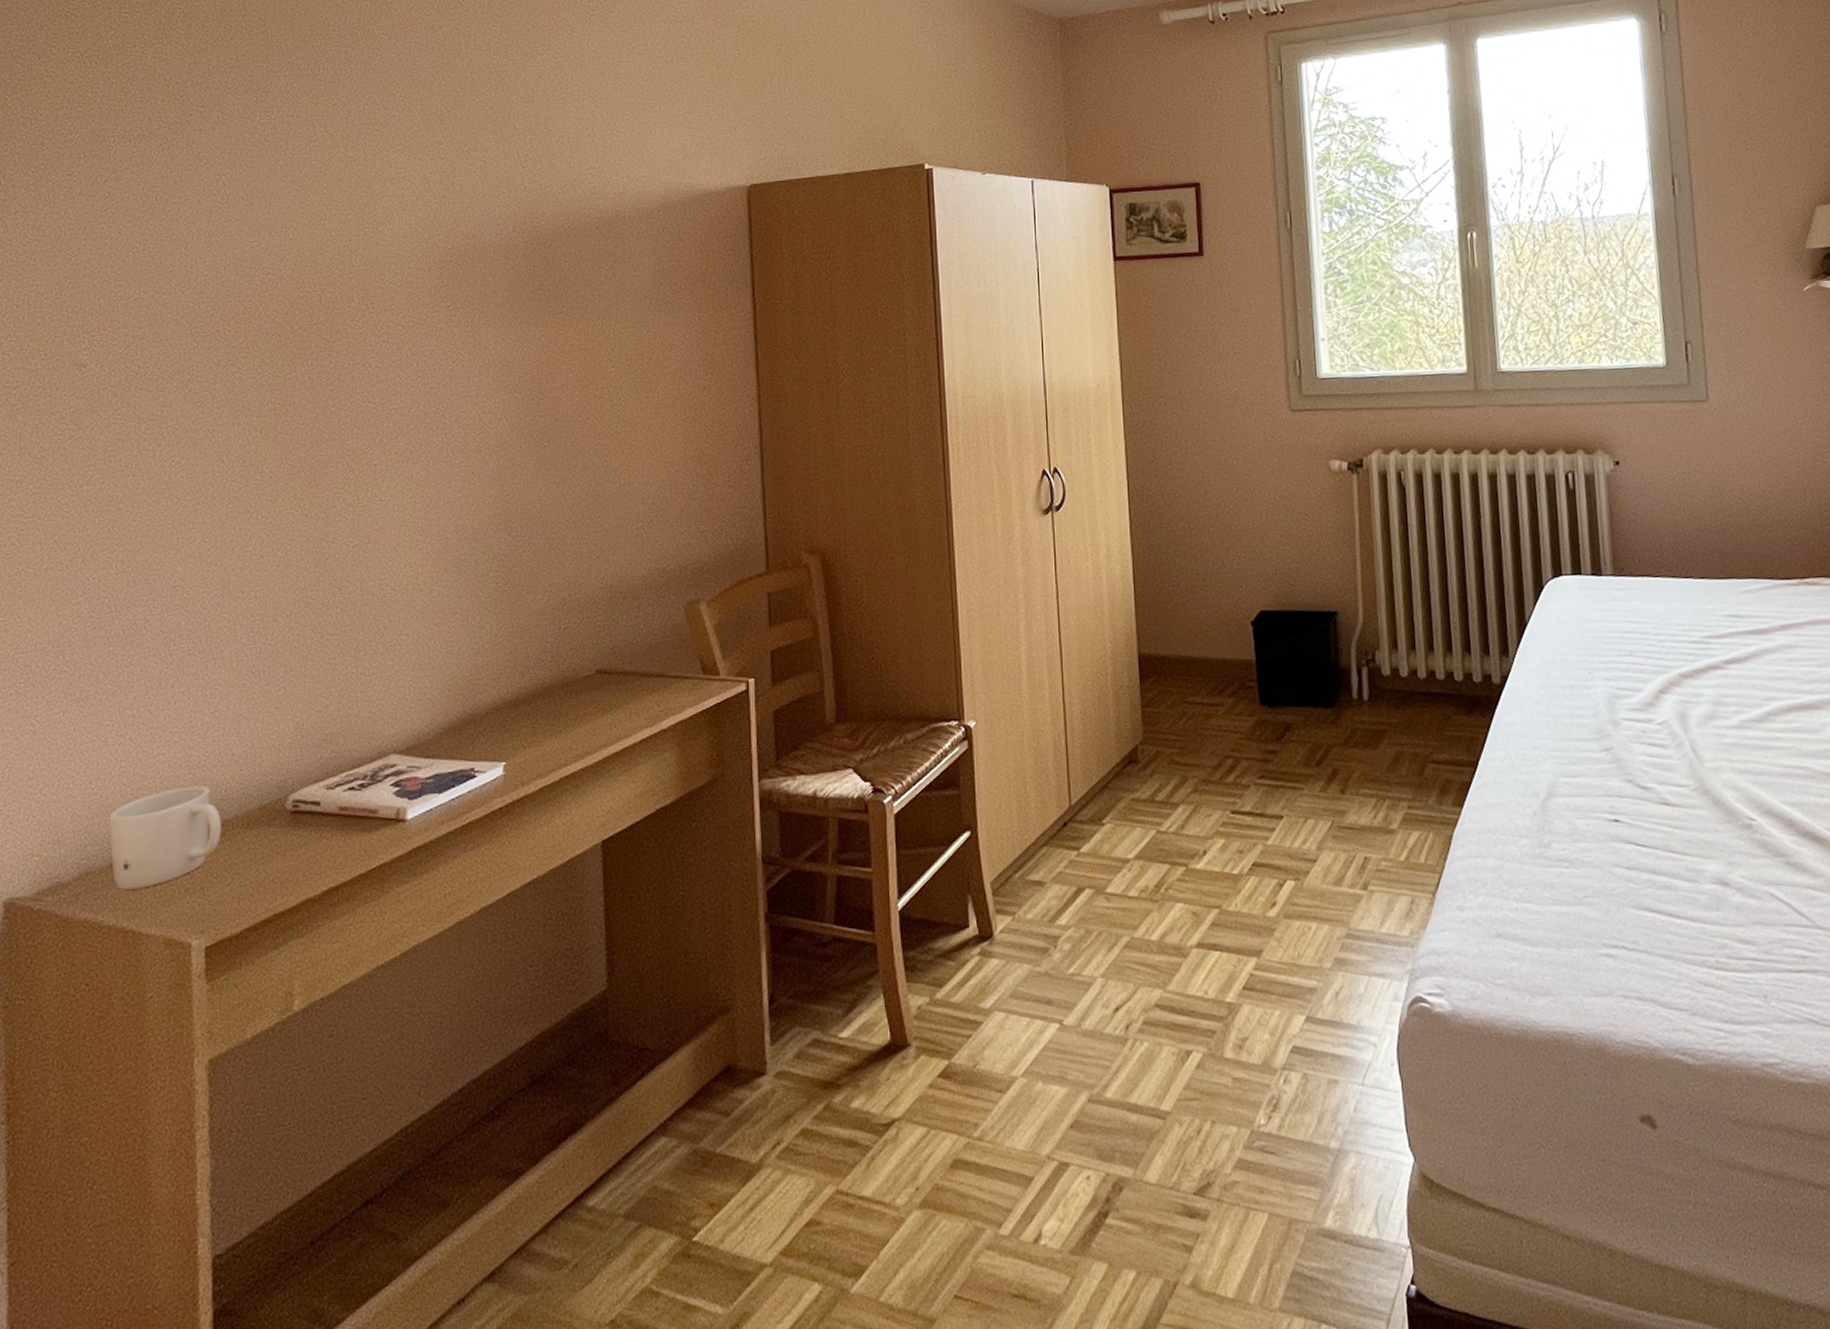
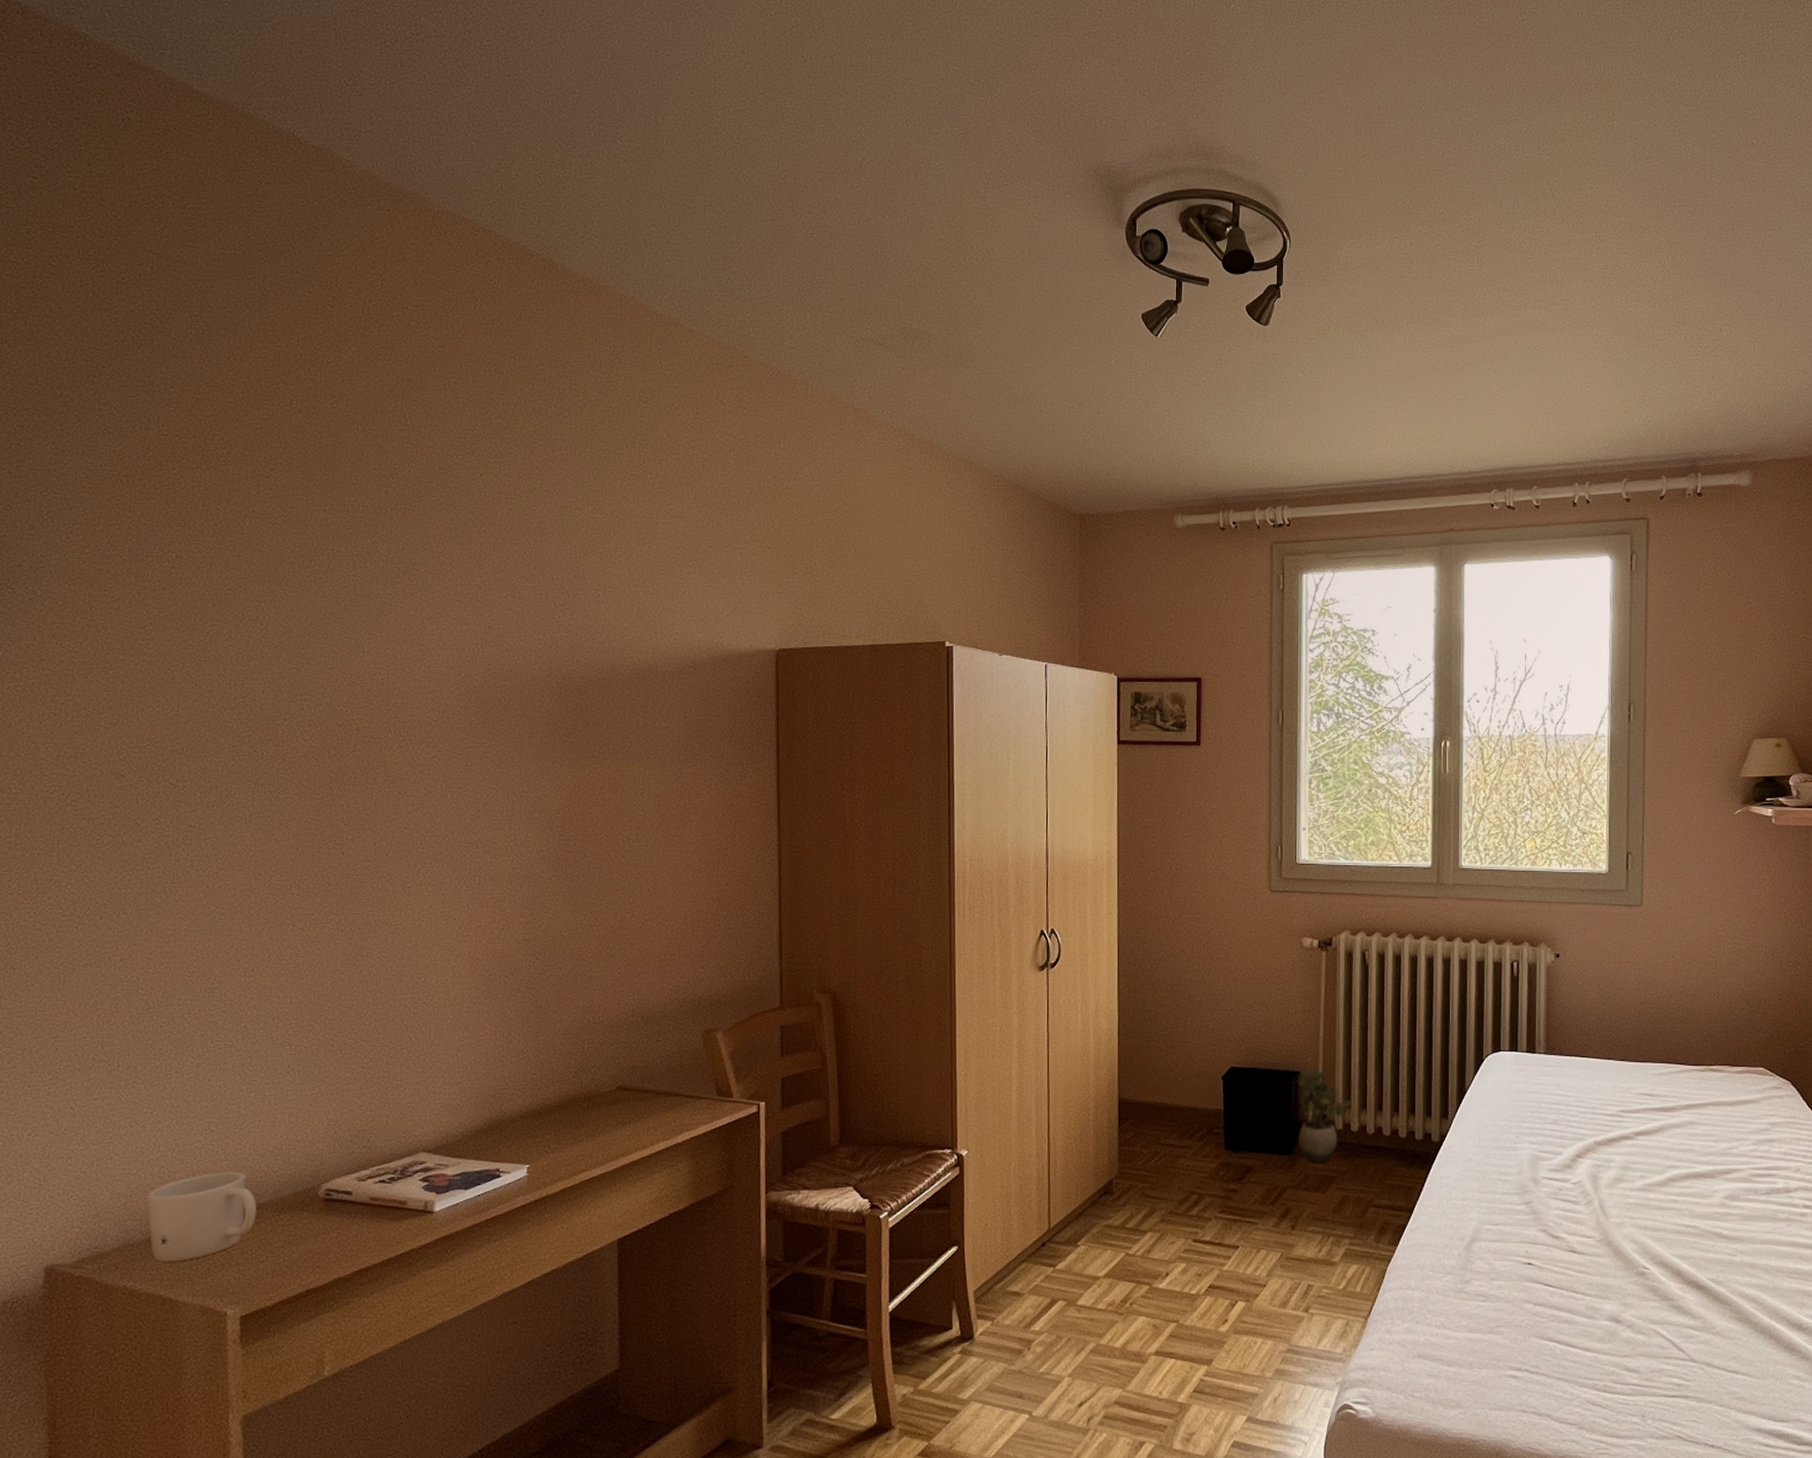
potted plant: none [1335,606,1400,714] -> present [1297,1067,1353,1162]

